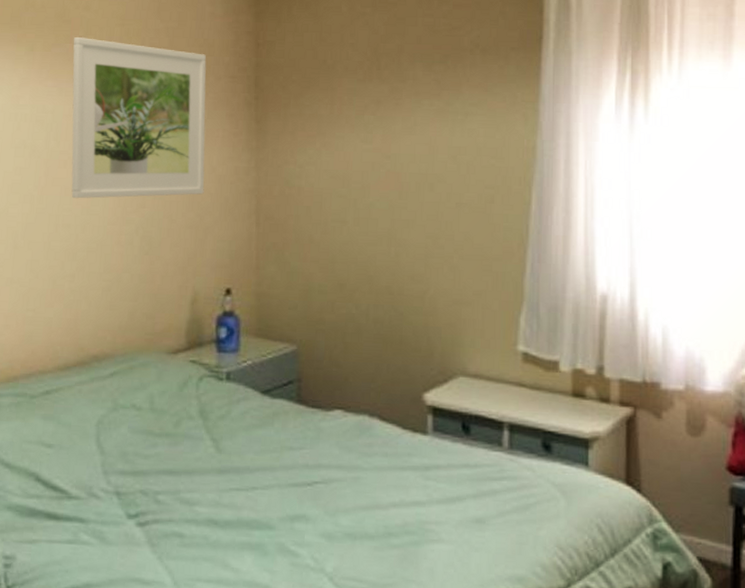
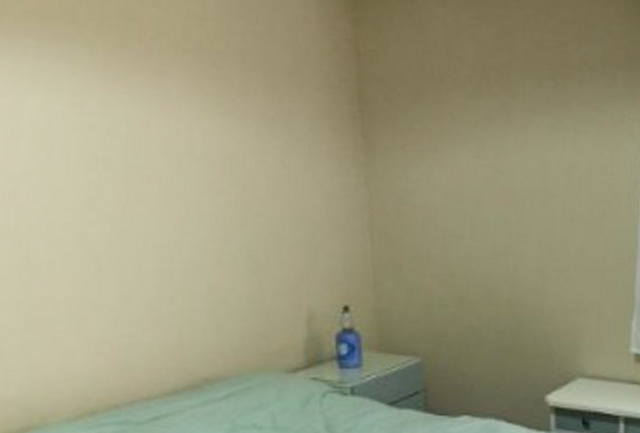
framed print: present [71,37,207,199] -> none [142,38,312,217]

